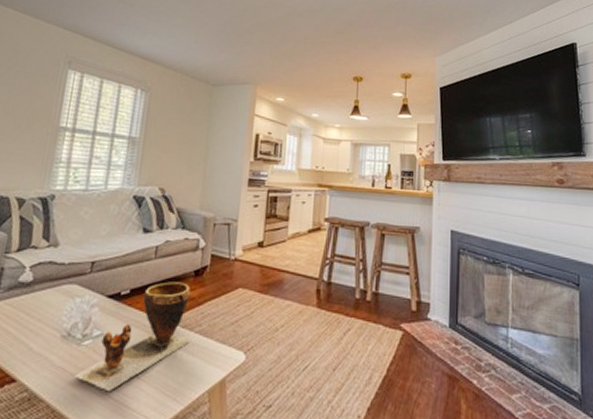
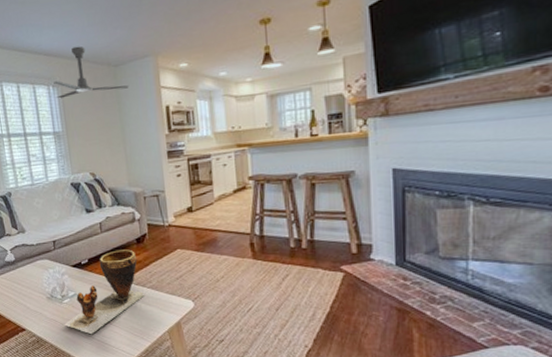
ceiling fan: none [143,57,223,109] -> present [53,46,129,99]

